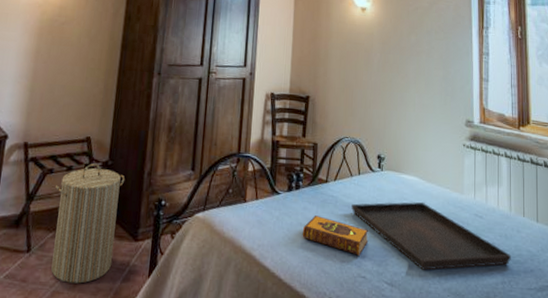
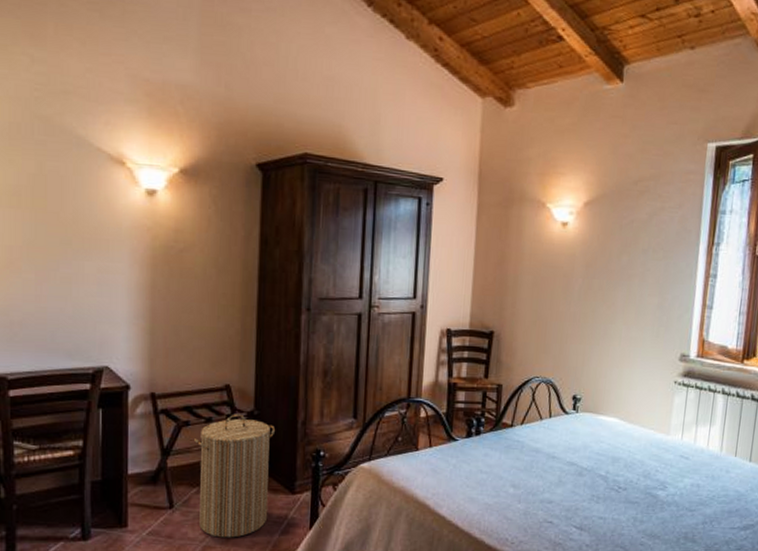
hardback book: present [302,215,369,256] -> none [482,462,559,501]
serving tray: present [351,201,511,270] -> none [540,444,716,513]

